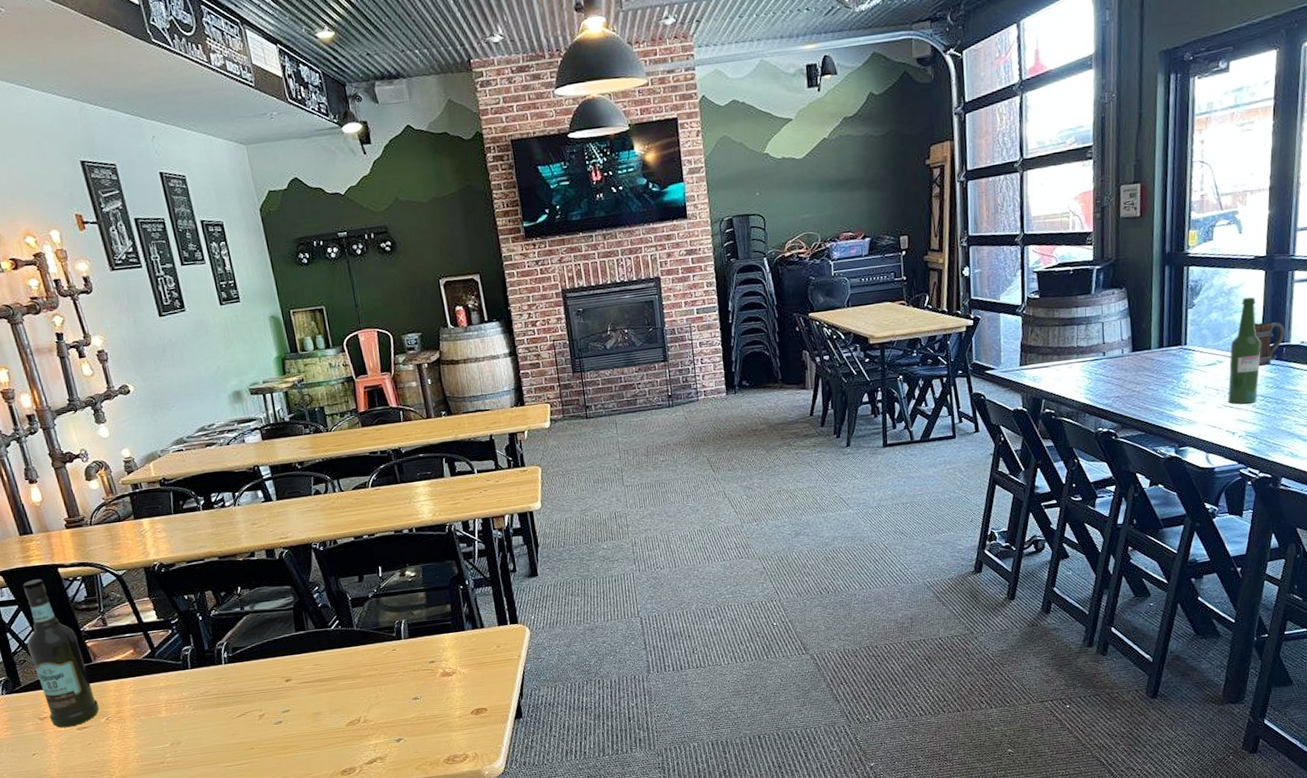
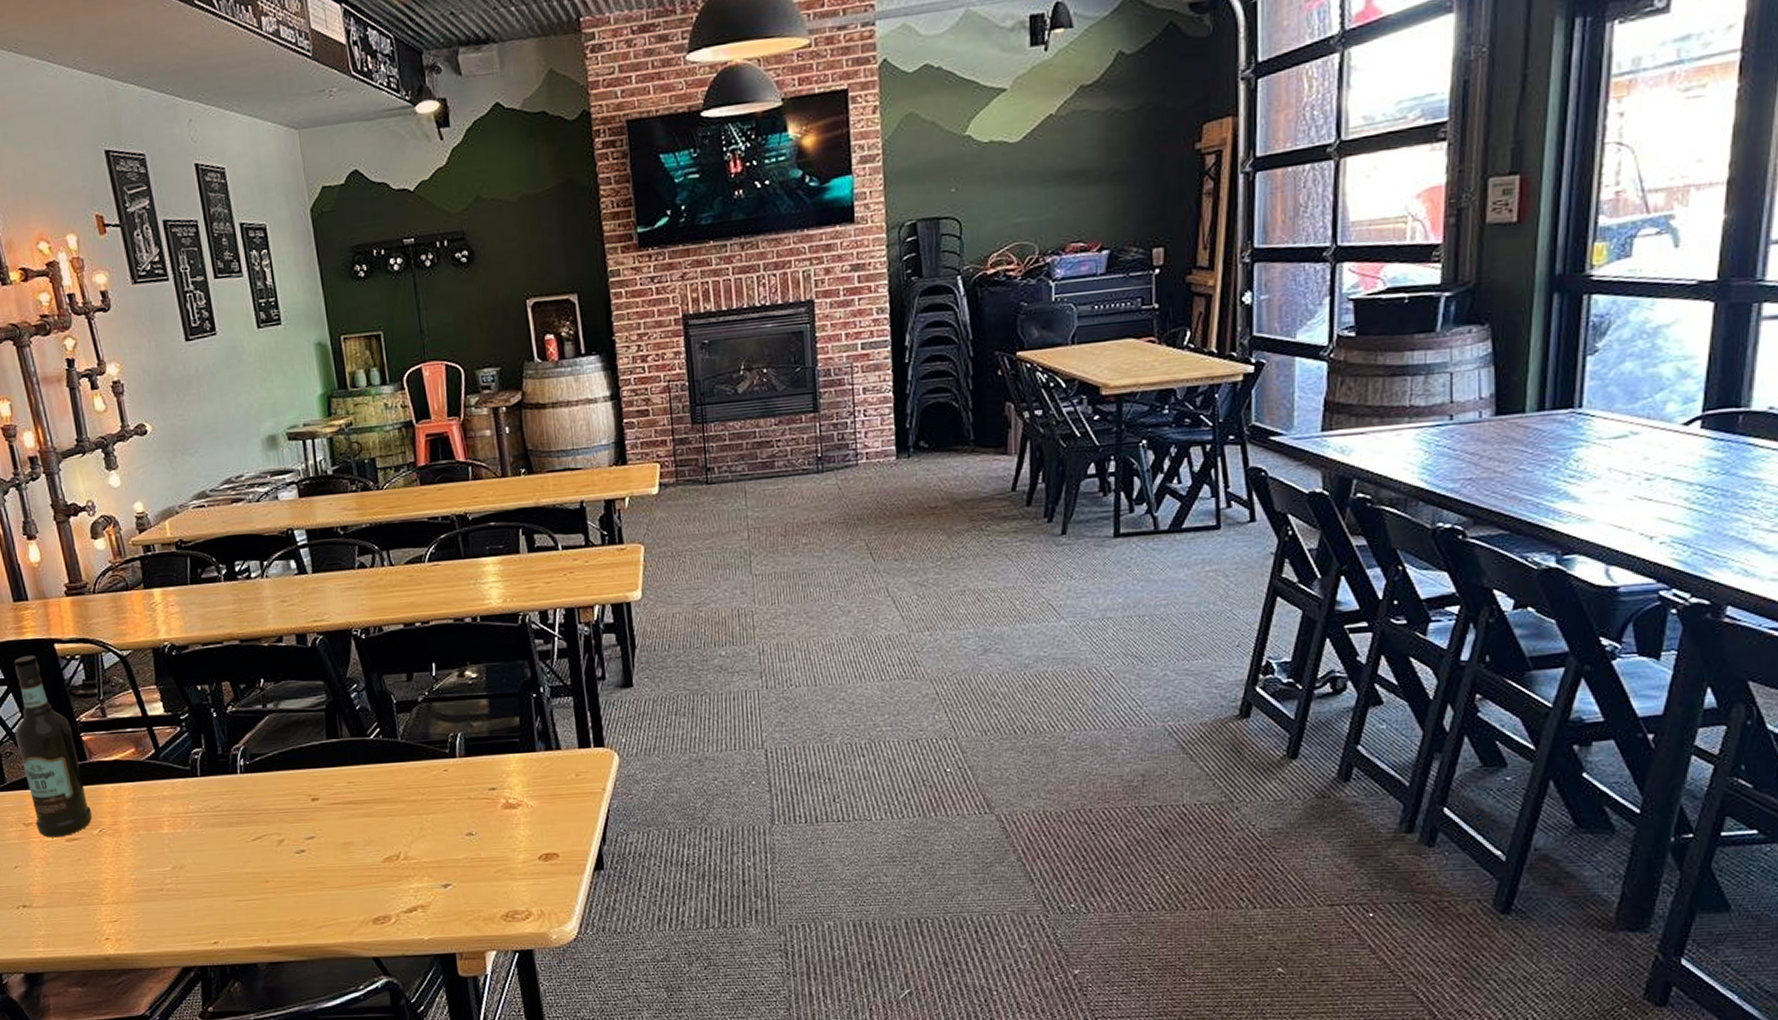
beer bottle: present [1228,297,1261,405] -> none [1645,340,1703,496]
beer mug: present [1254,322,1284,367] -> none [1693,377,1742,442]

